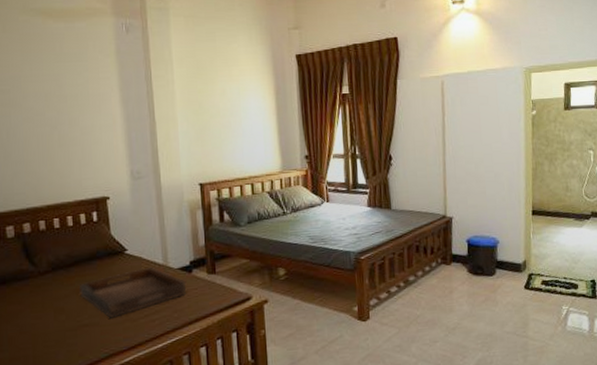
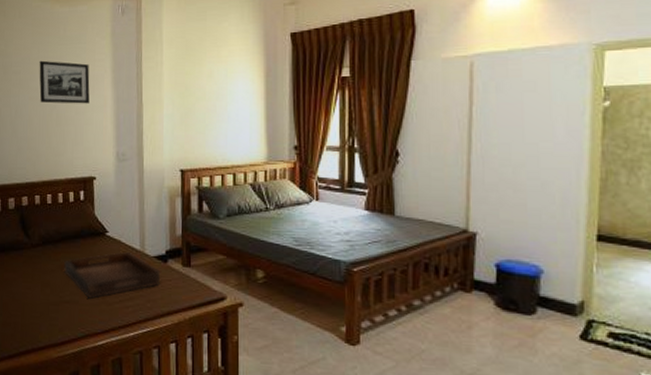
picture frame: none [33,78,96,124] -> present [39,60,90,104]

